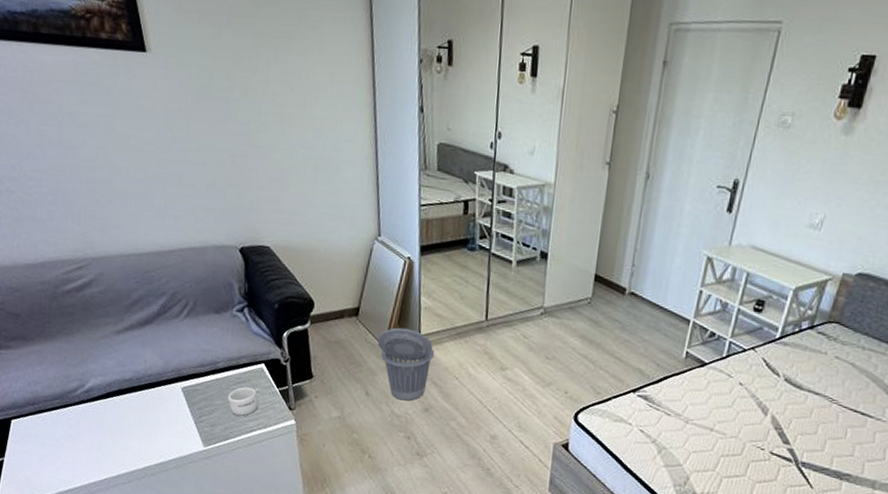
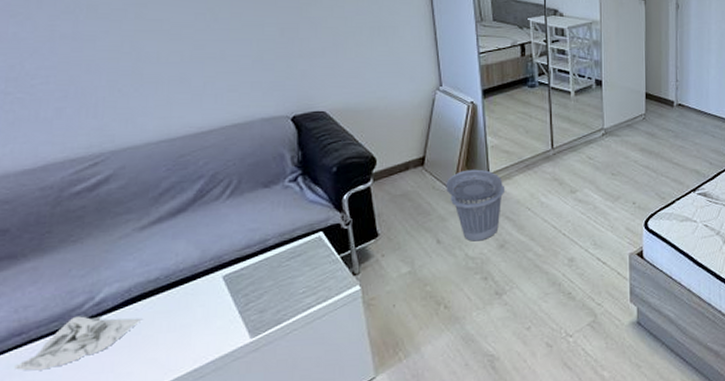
tissue: none [31,398,120,437] -> present [14,316,142,371]
mug: present [227,387,262,416] -> none [279,258,321,294]

